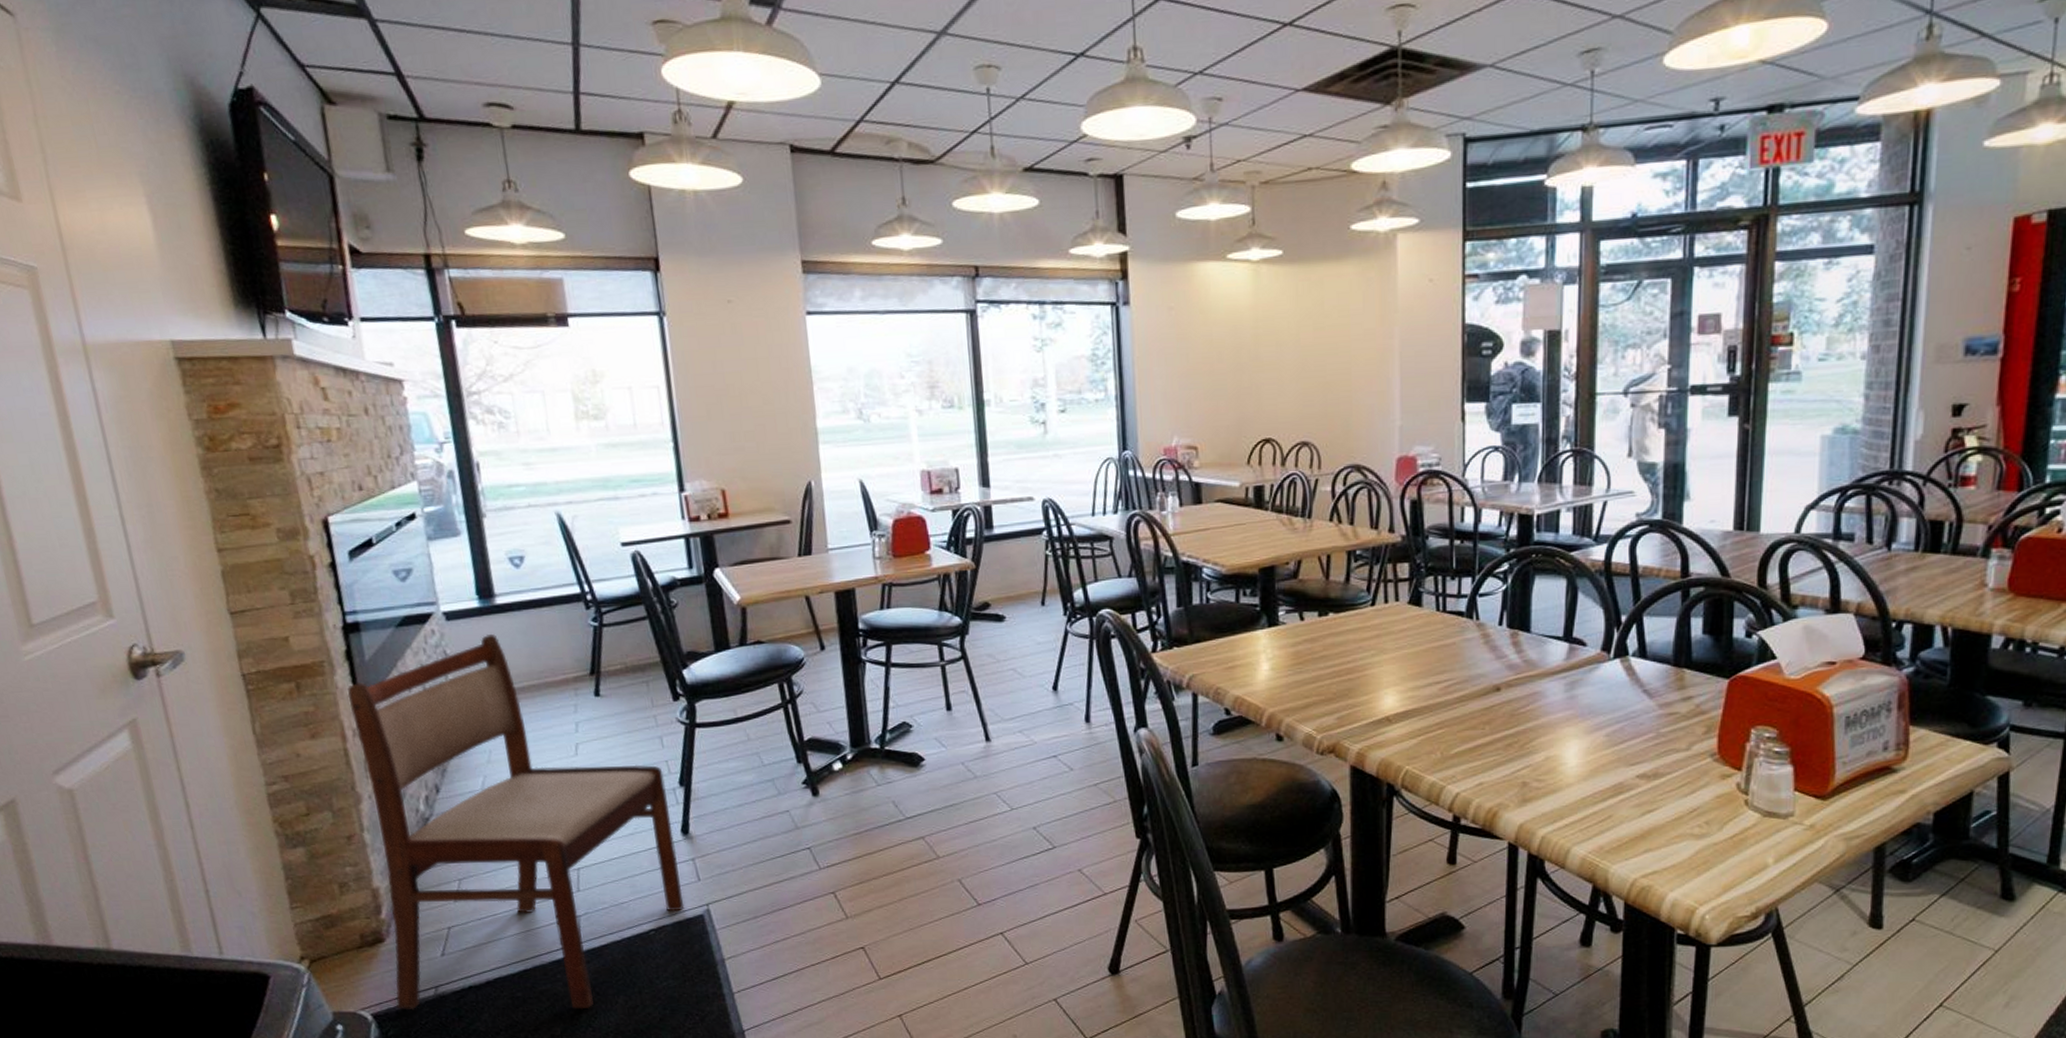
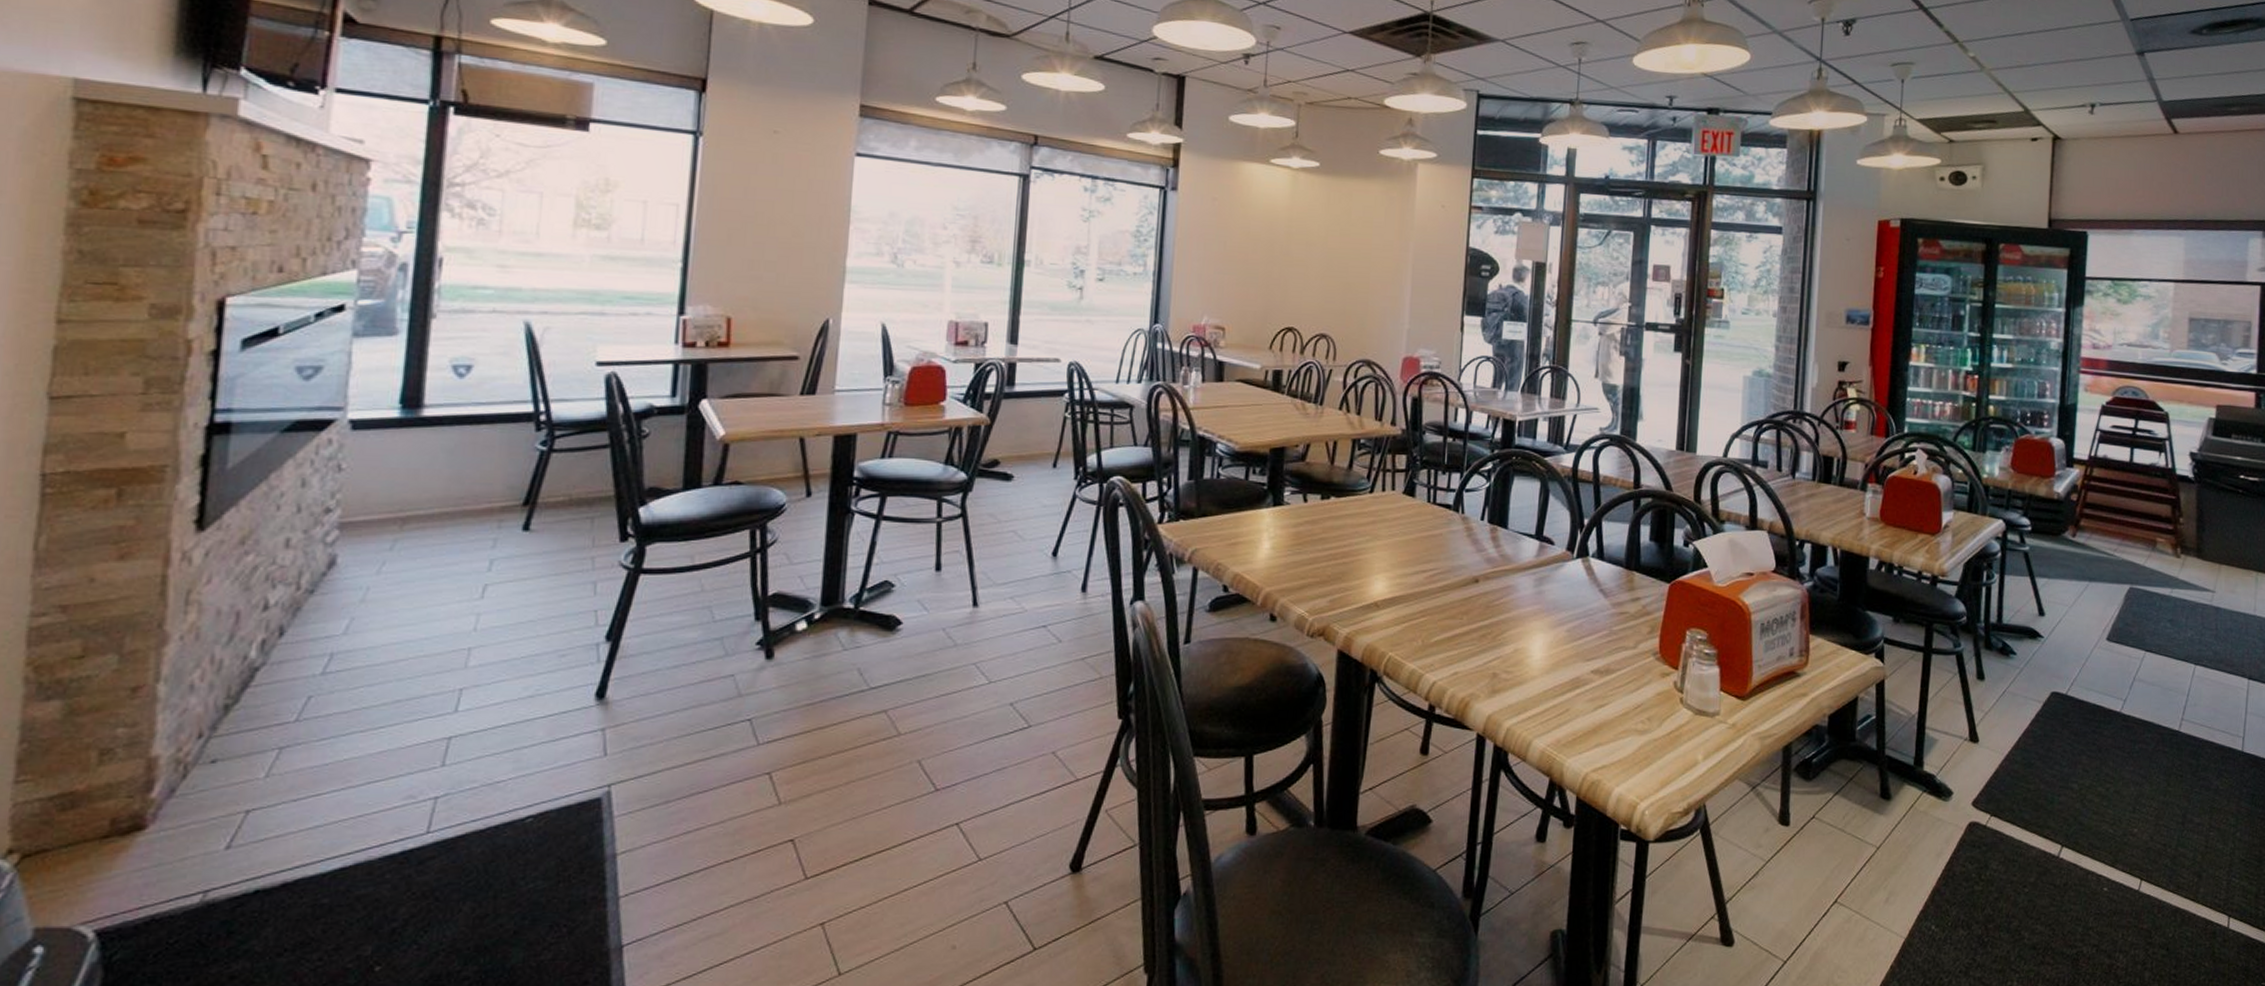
dining chair: present [346,633,685,1010] -> none [138,449,589,924]

